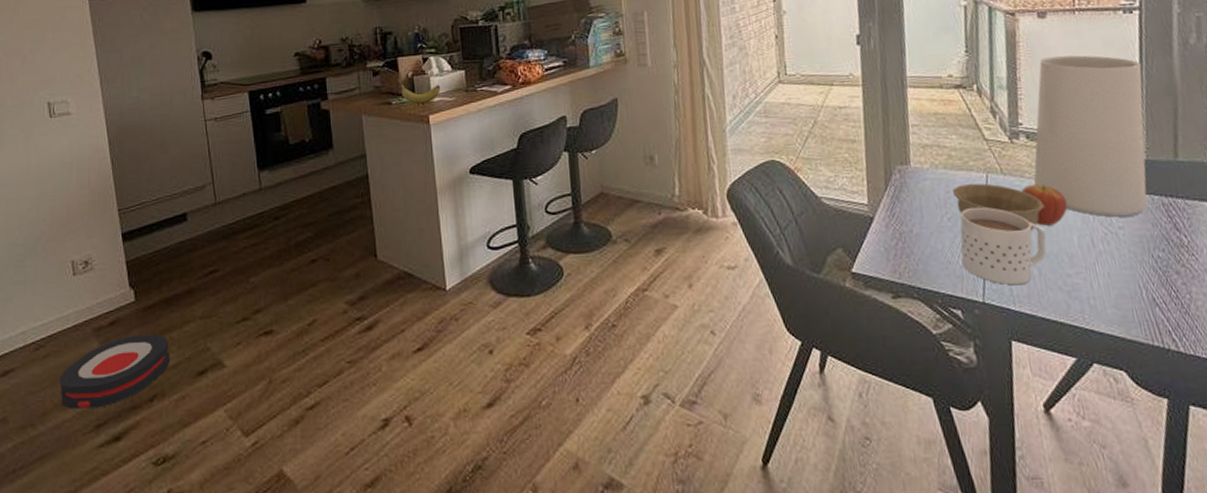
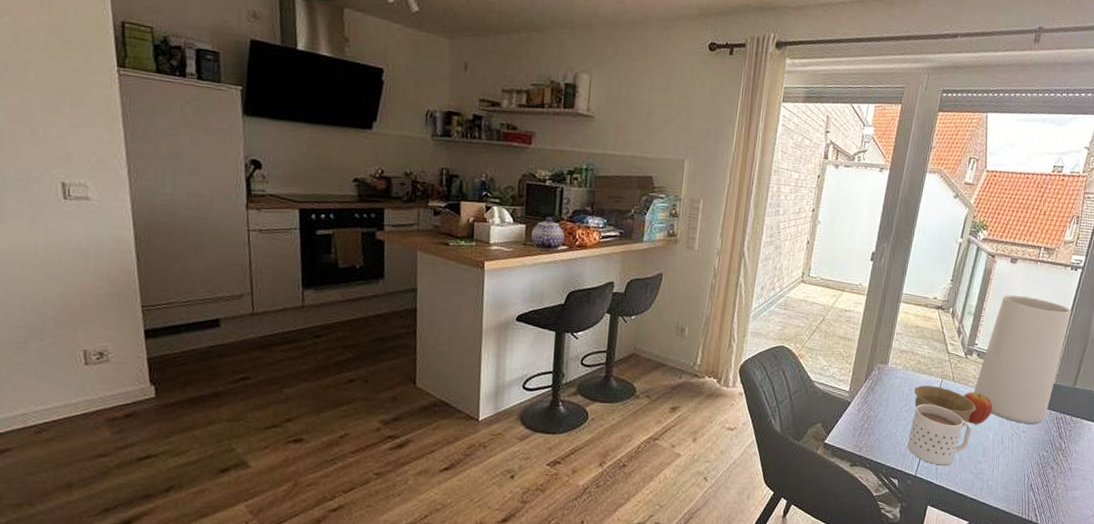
robot vacuum: present [59,334,171,409] -> none [63,429,191,493]
fruit: present [399,79,441,104] -> none [459,223,500,250]
teapot: none [471,58,507,94] -> present [531,217,565,251]

